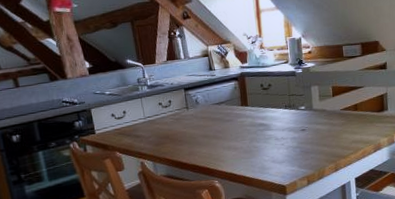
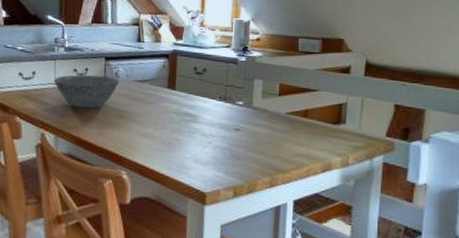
bowl: none [143,104,200,135] -> present [54,74,120,108]

